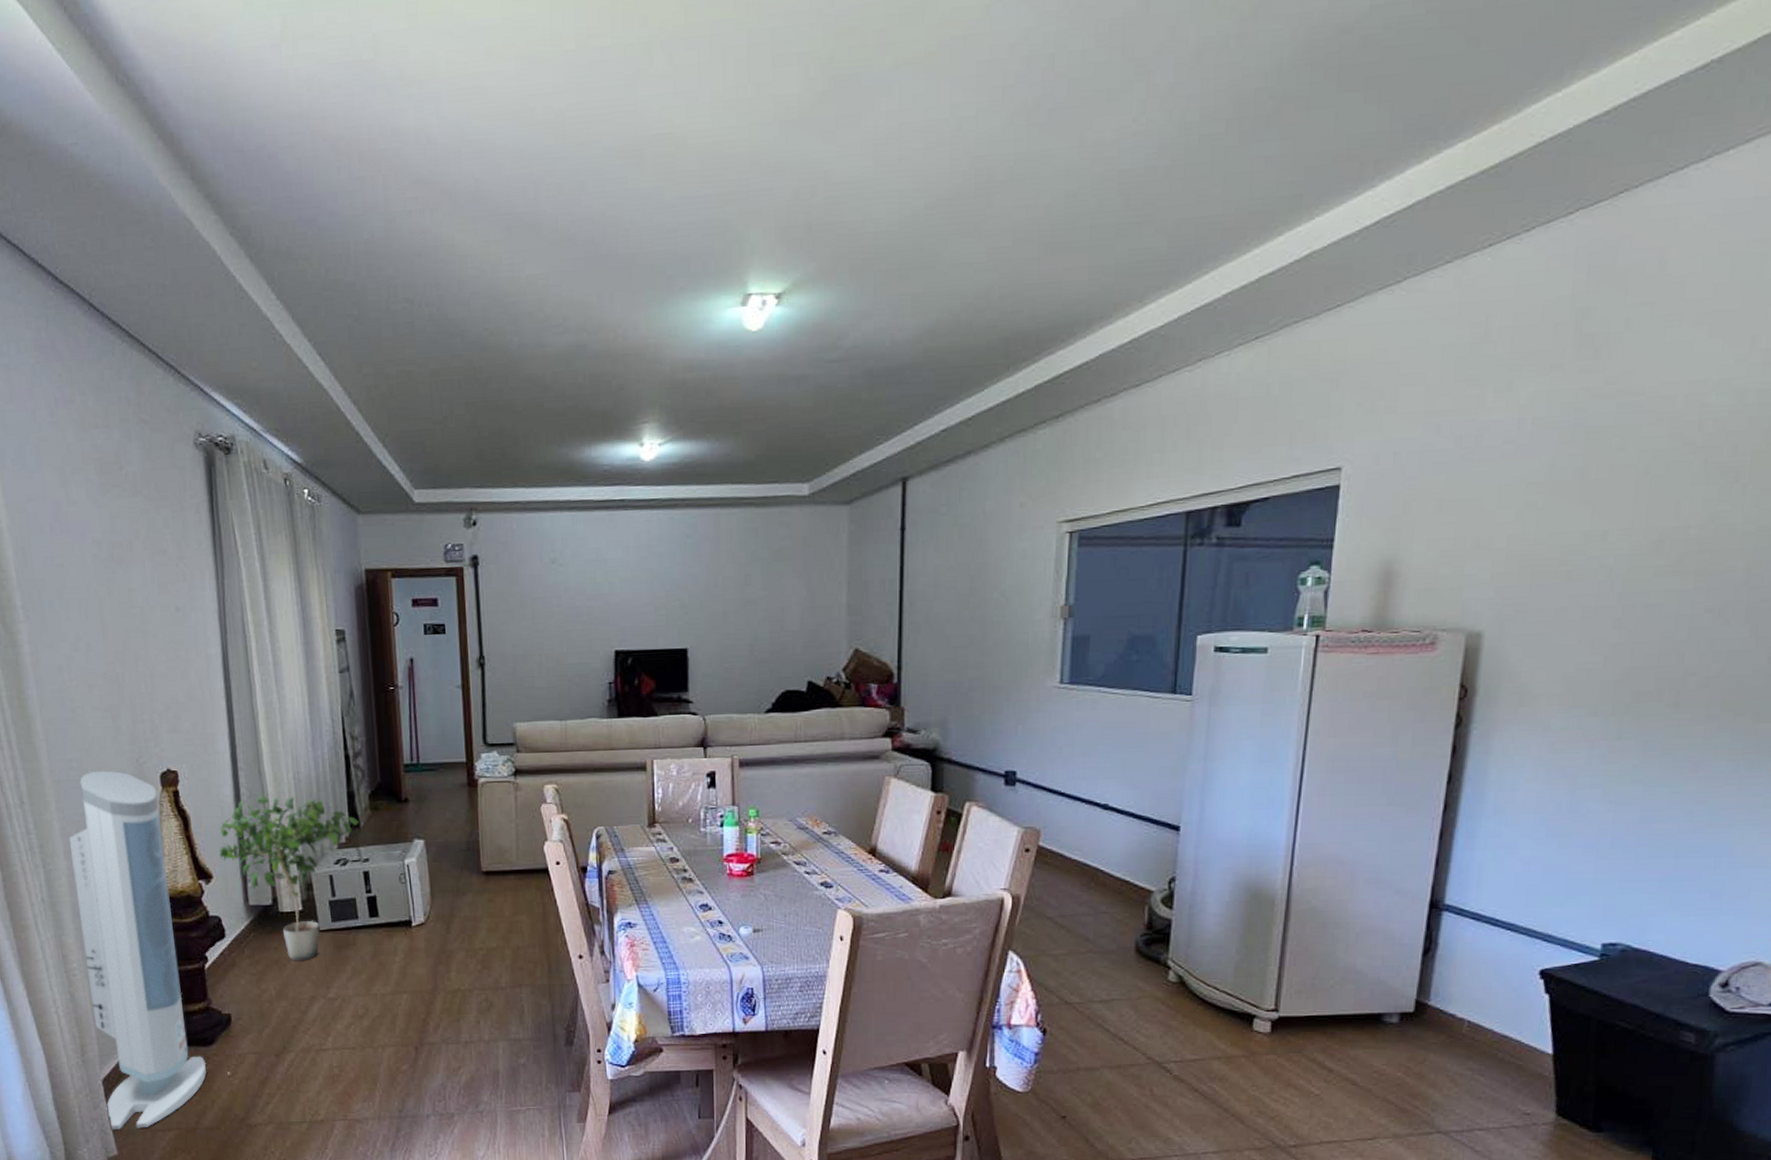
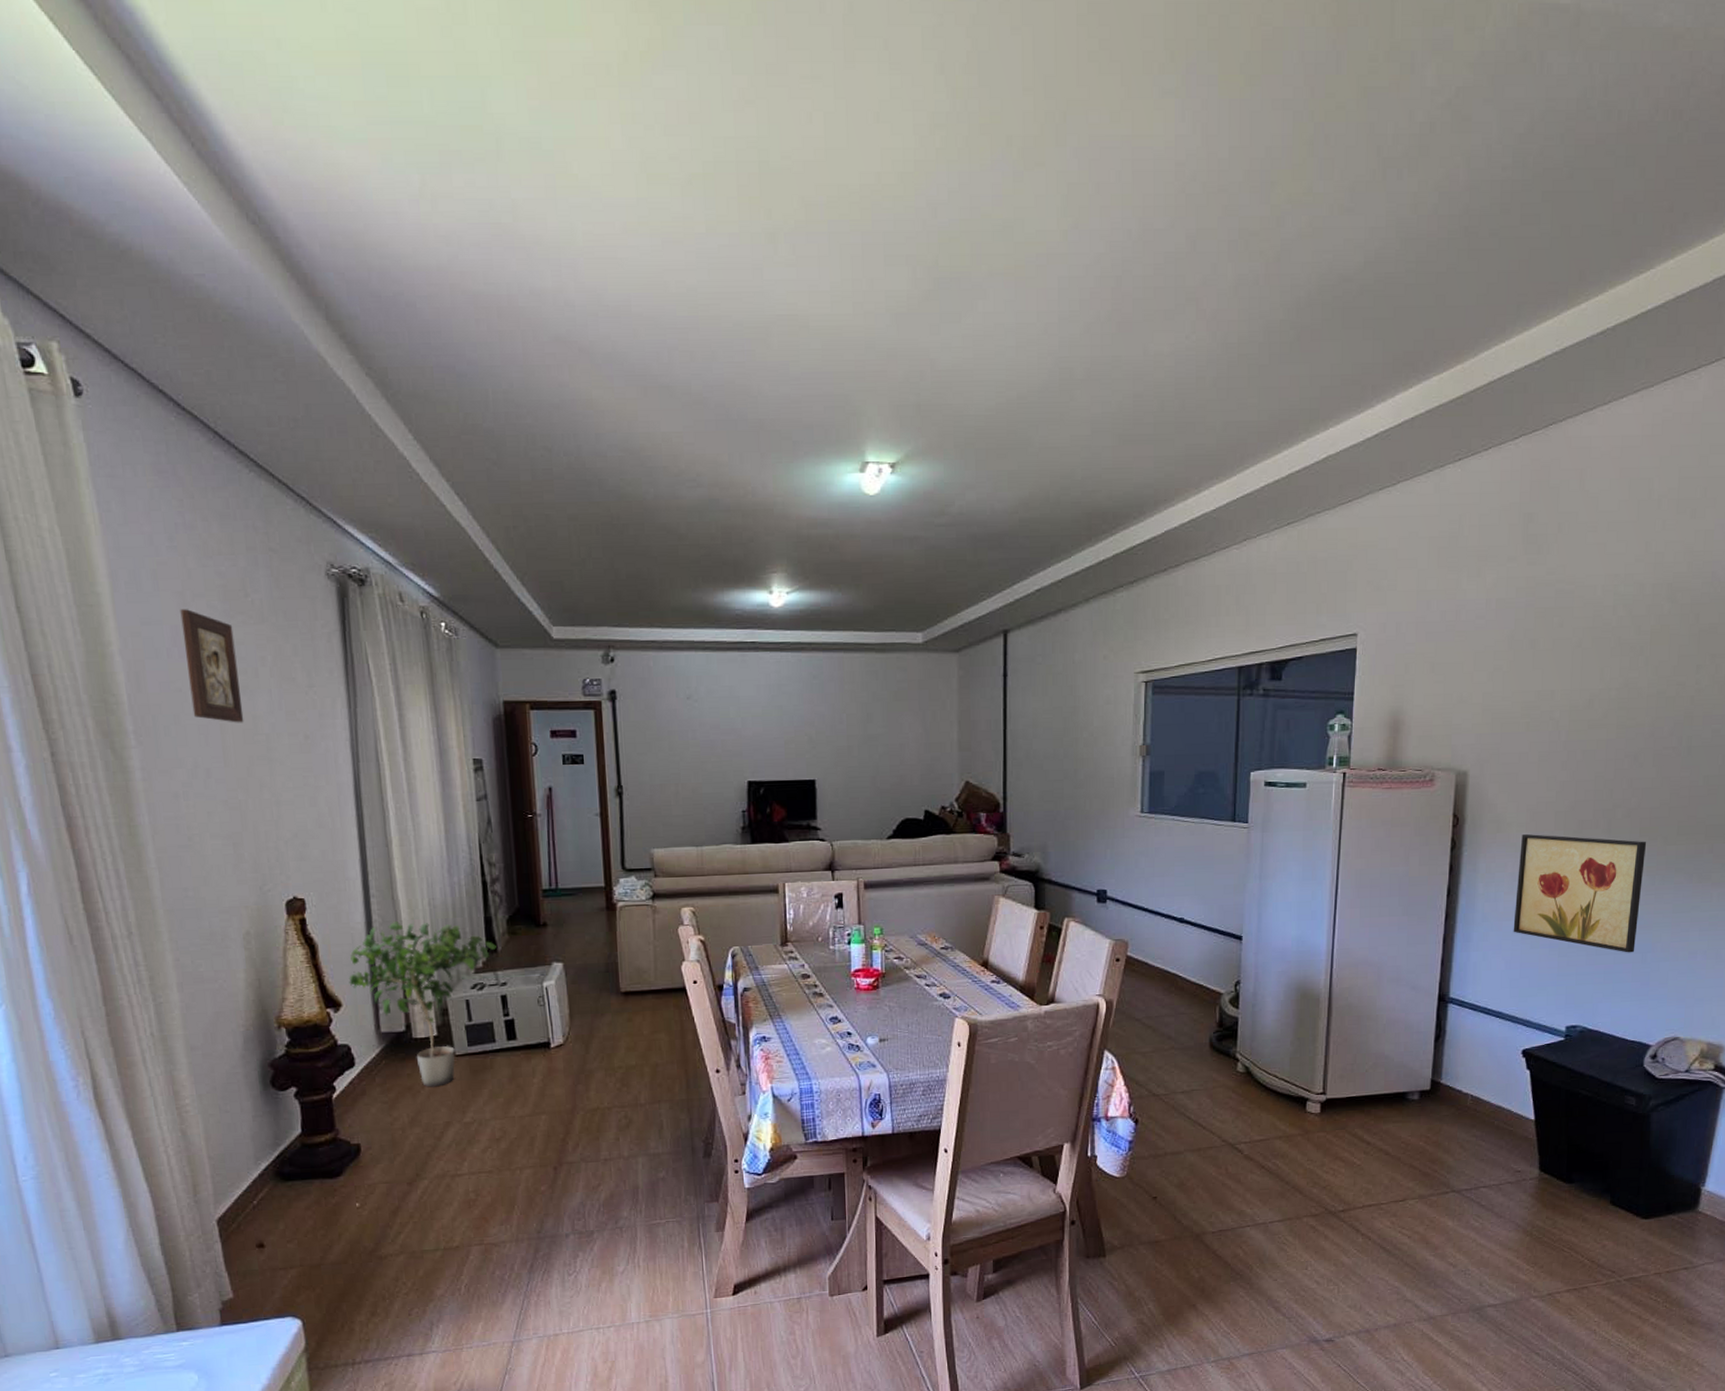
religious icon: none [61,484,120,597] -> present [180,609,244,723]
air purifier: present [69,770,206,1130] -> none [183,899,333,1273]
wall art: none [1535,708,1731,857] -> present [1513,834,1647,953]

